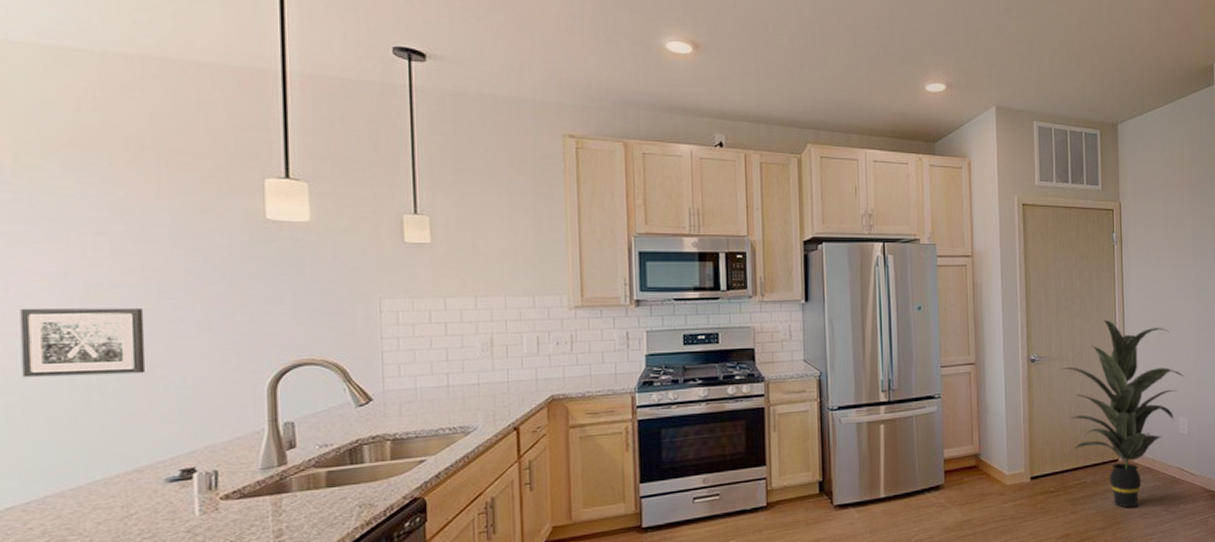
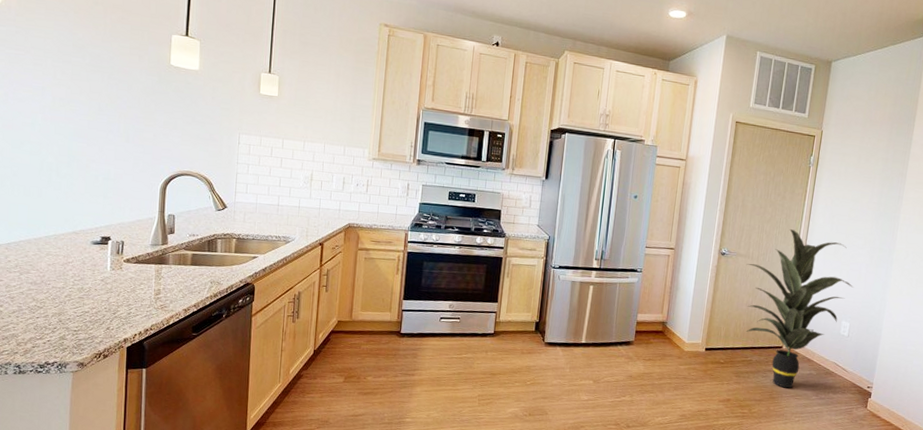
wall art: present [20,307,146,378] -> none [12,109,88,166]

